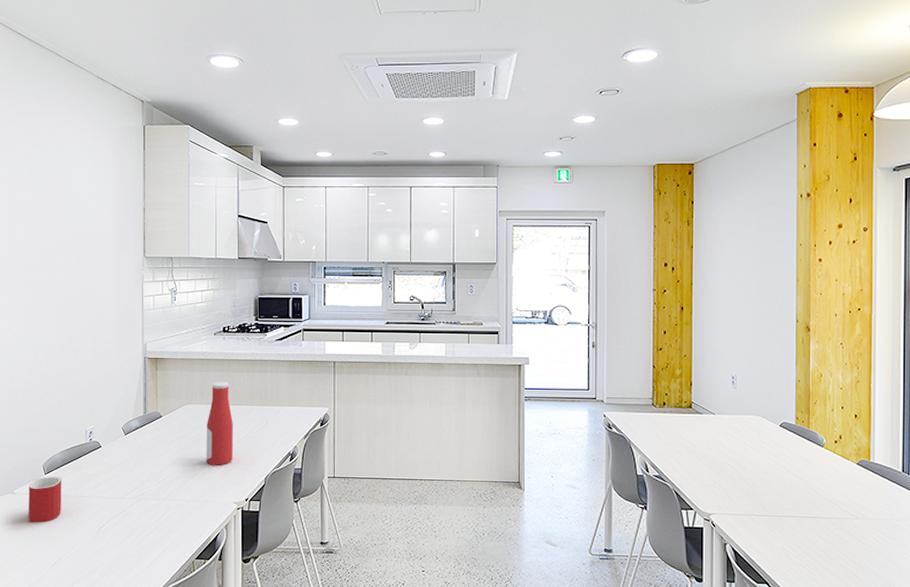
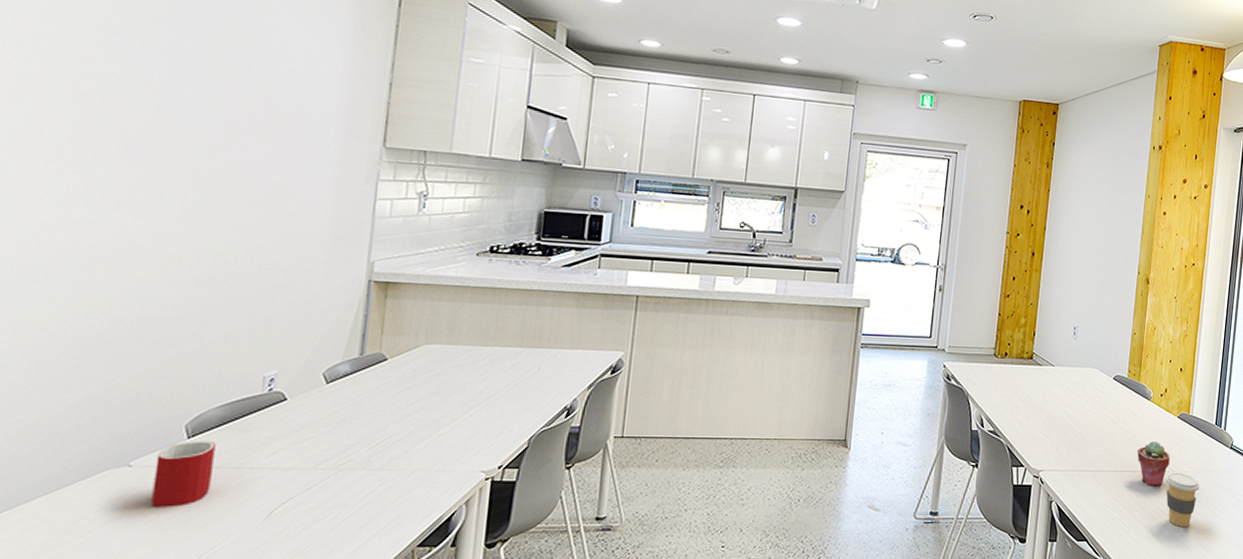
bottle: present [206,381,233,465] -> none [447,315,492,424]
potted succulent: none [814,488,852,533] -> present [1137,441,1170,487]
coffee cup: none [849,519,890,576] -> present [1165,472,1200,528]

